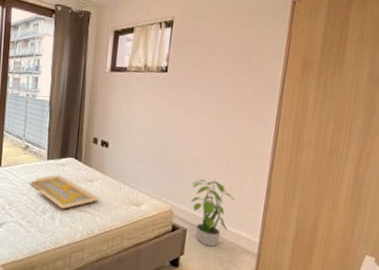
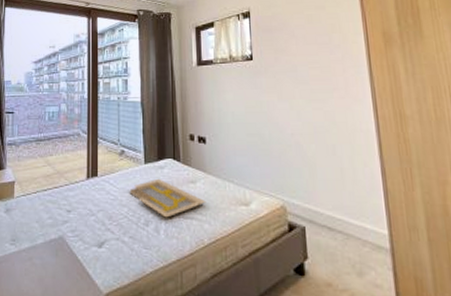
potted plant: present [190,177,235,247] -> none [300,164,350,246]

